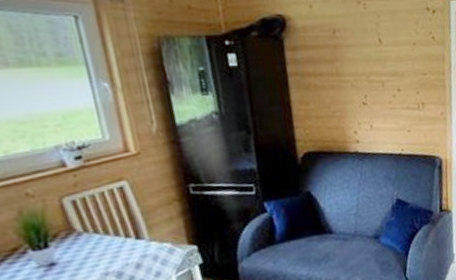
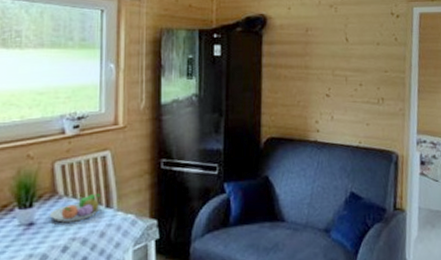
fruit bowl: none [71,226,131,260] -> present [49,194,102,223]

